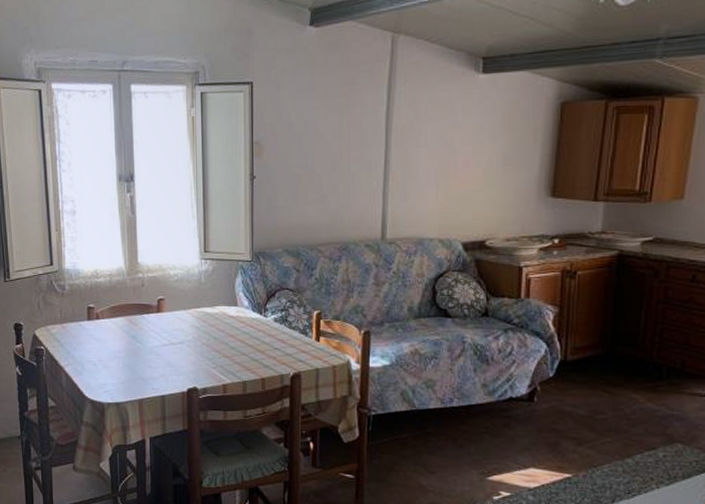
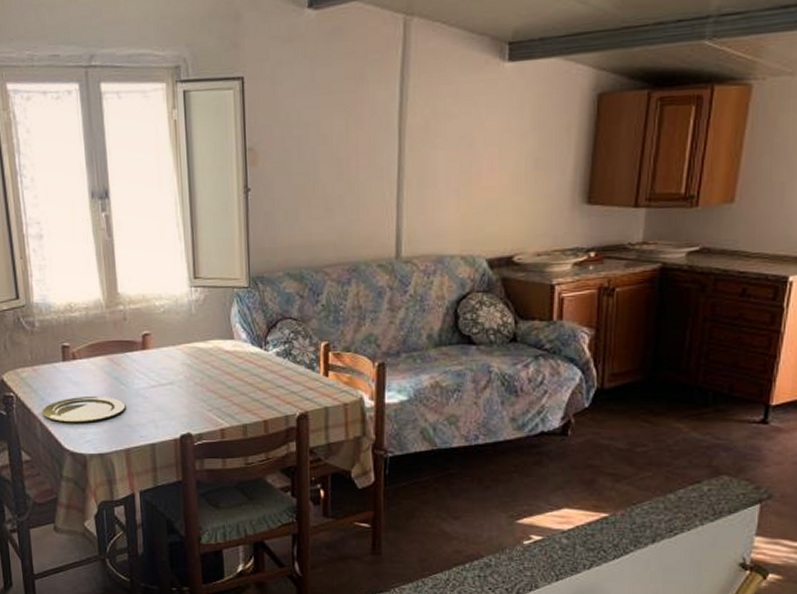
plate: none [68,352,141,375] -> present [42,396,126,423]

